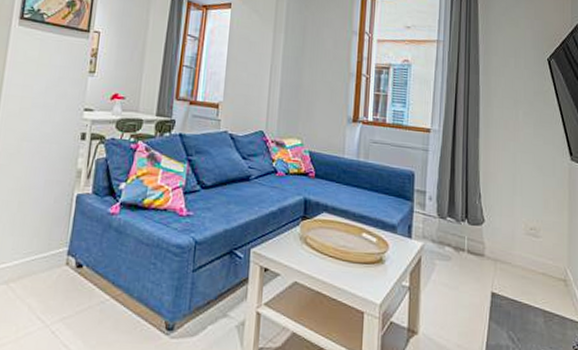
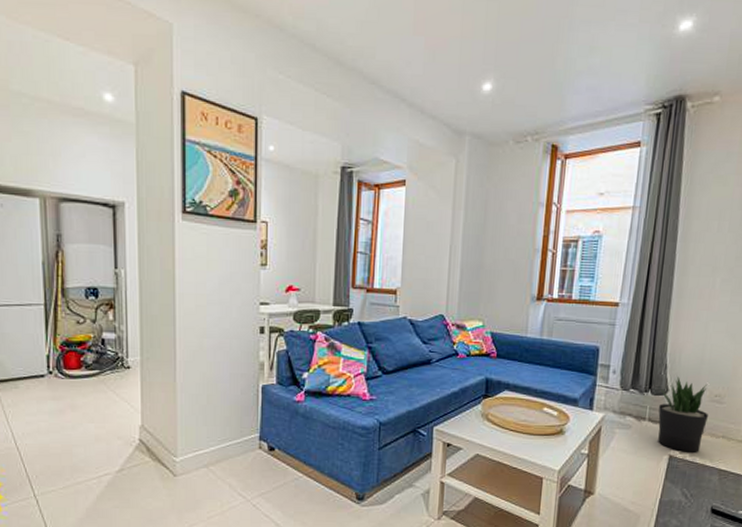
planter: none [477,206,526,290] -> present [658,376,708,452]

